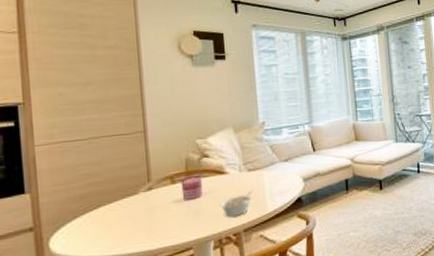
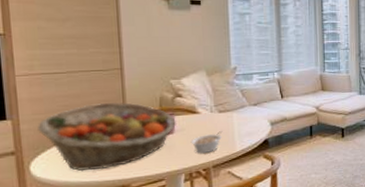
fruit basket: none [57,167,205,245] -> present [38,102,177,172]

